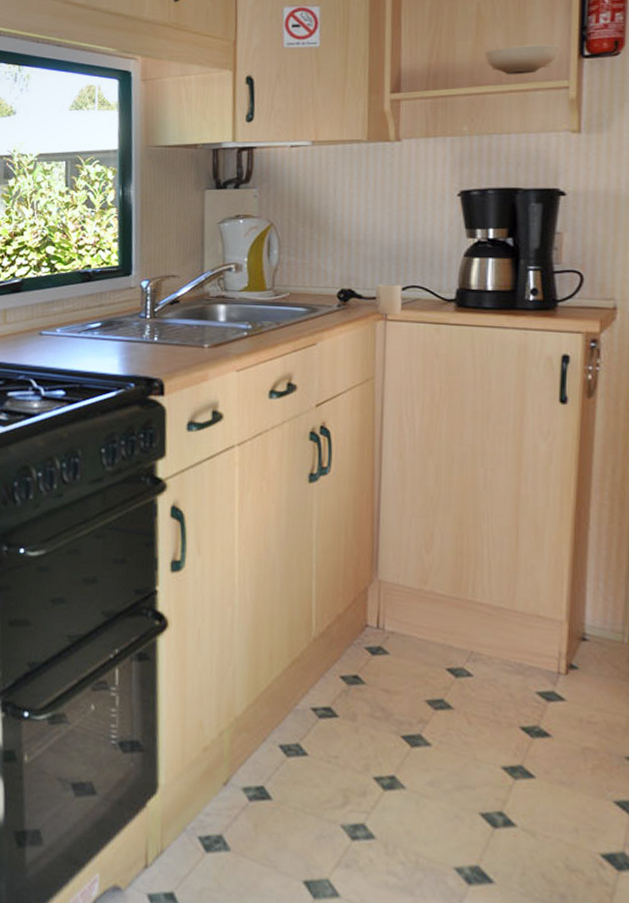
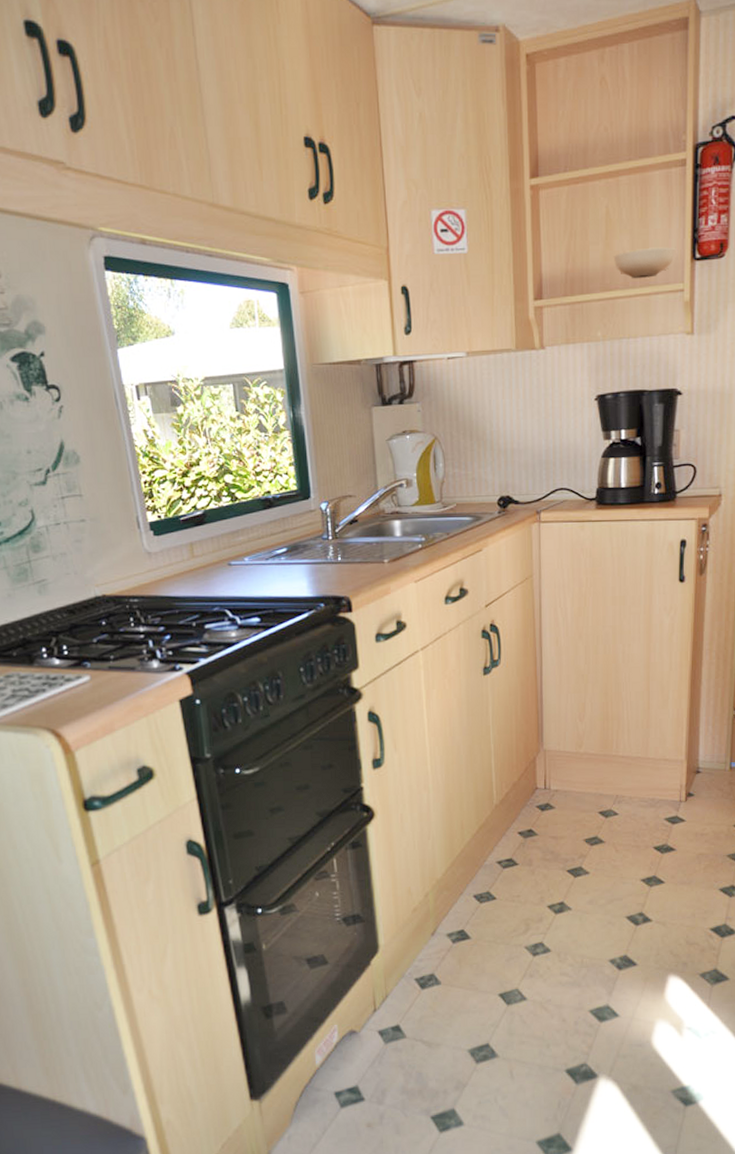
mug: present [375,283,403,316] -> none [530,487,553,518]

